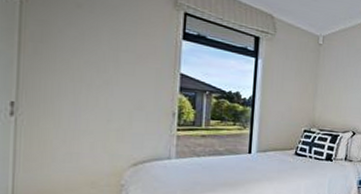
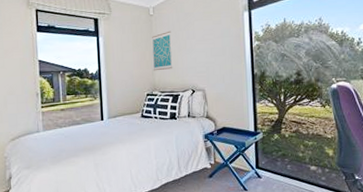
wall art: none [314,65,339,107] -> present [151,30,173,71]

